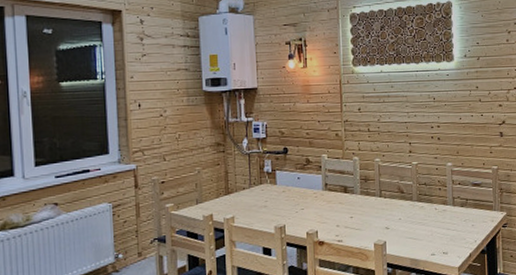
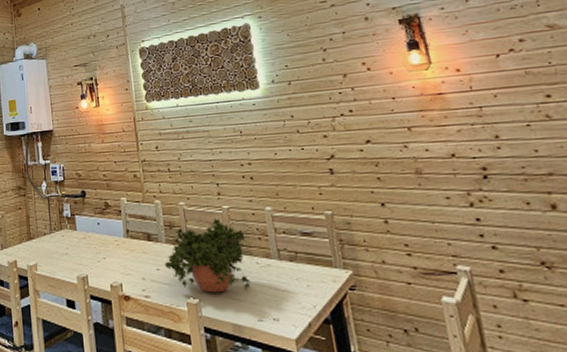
potted plant: none [357,172,430,235] -> present [164,218,252,293]

